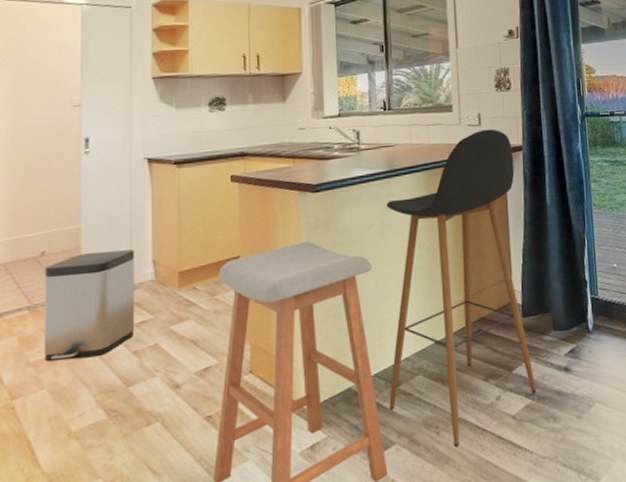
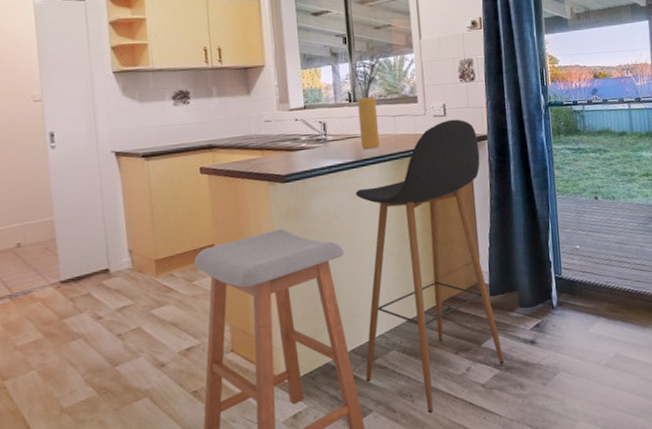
pedal bin: present [43,249,135,362] -> none [21,240,116,346]
vase: none [387,60,418,159] -> present [351,52,382,150]

